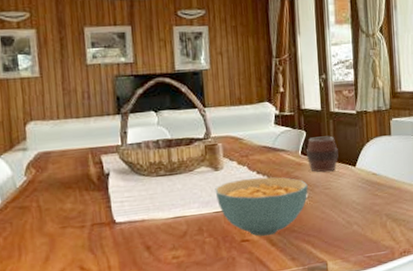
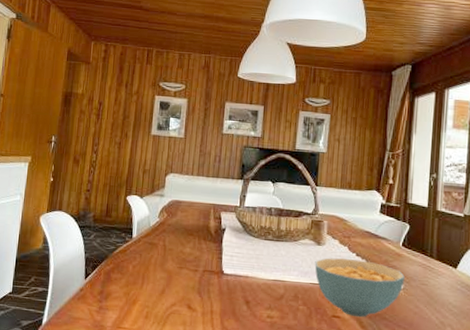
cup: present [307,136,339,172] -> none [407,231,440,269]

